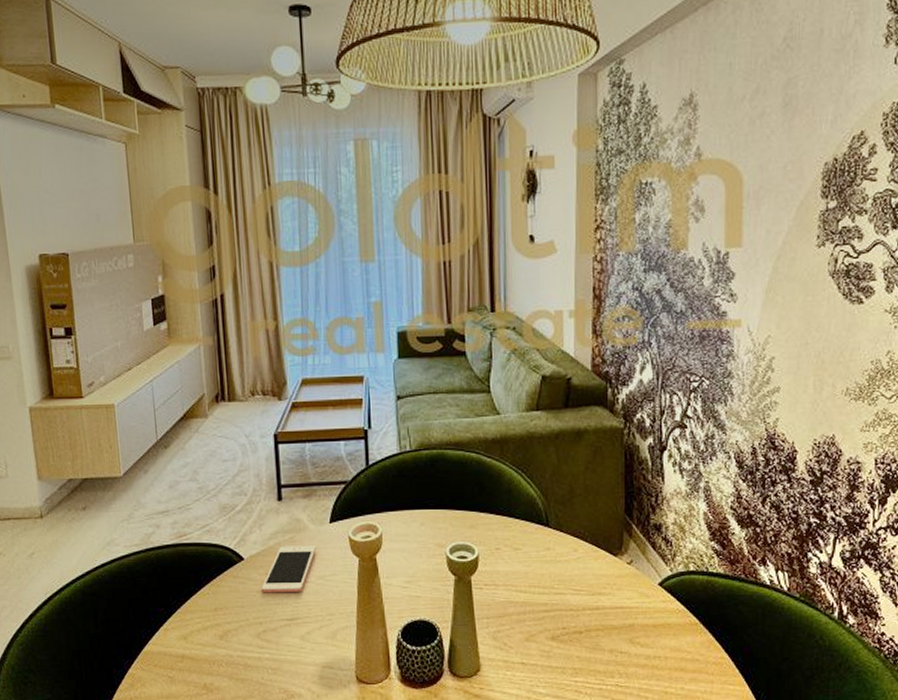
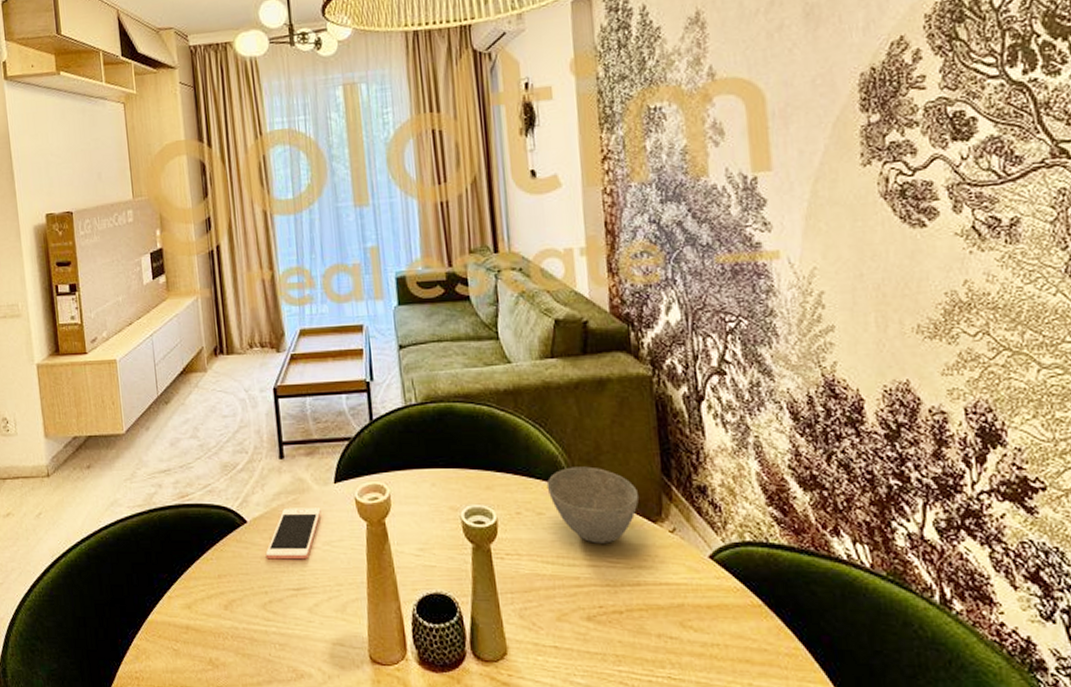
bowl: none [524,507,604,574] -> present [546,466,640,544]

